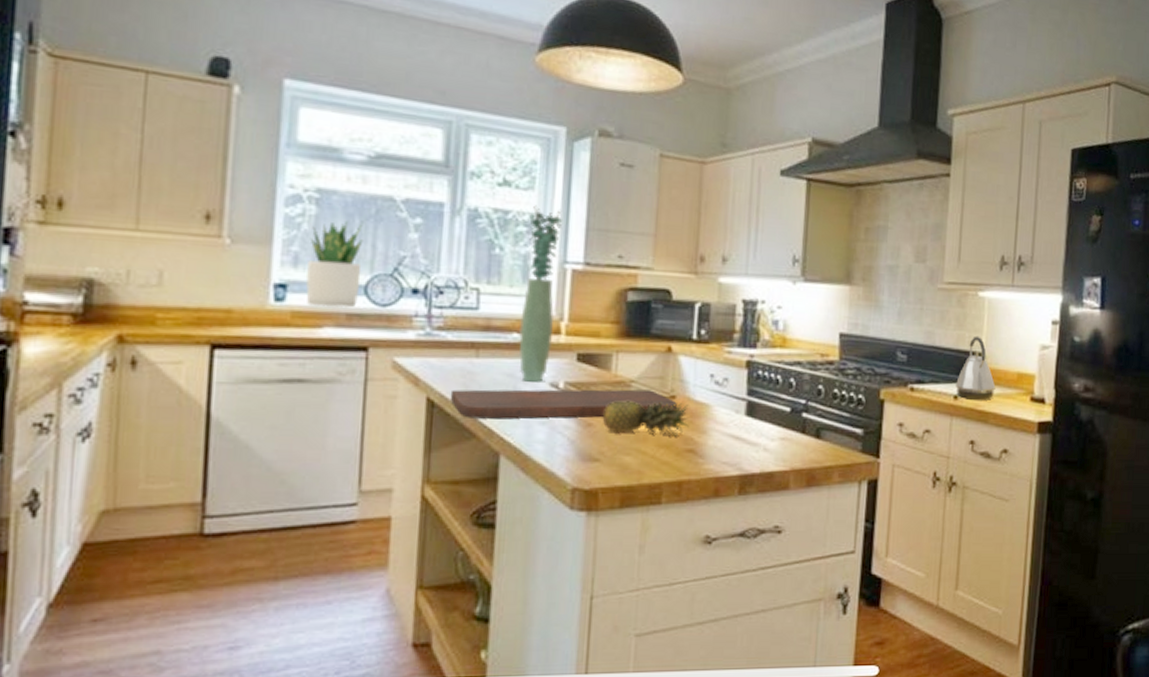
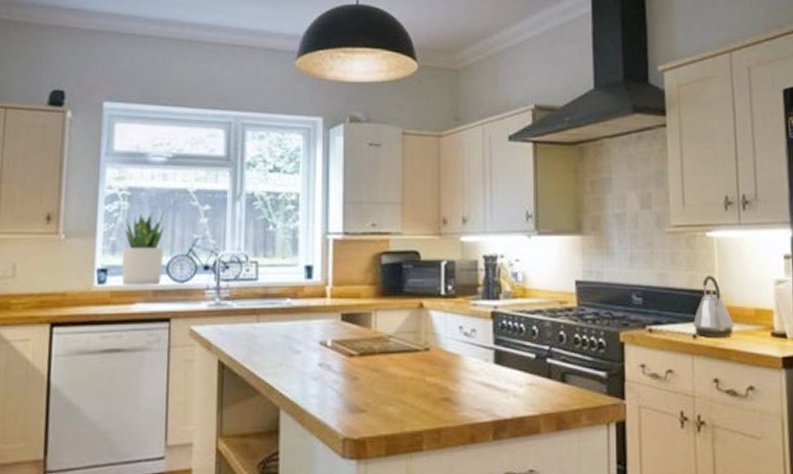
cutting board: present [450,389,677,419] -> none [237,344,431,377]
vase: present [519,205,563,384] -> none [292,186,324,343]
fruit: present [602,401,689,437] -> none [366,353,443,387]

